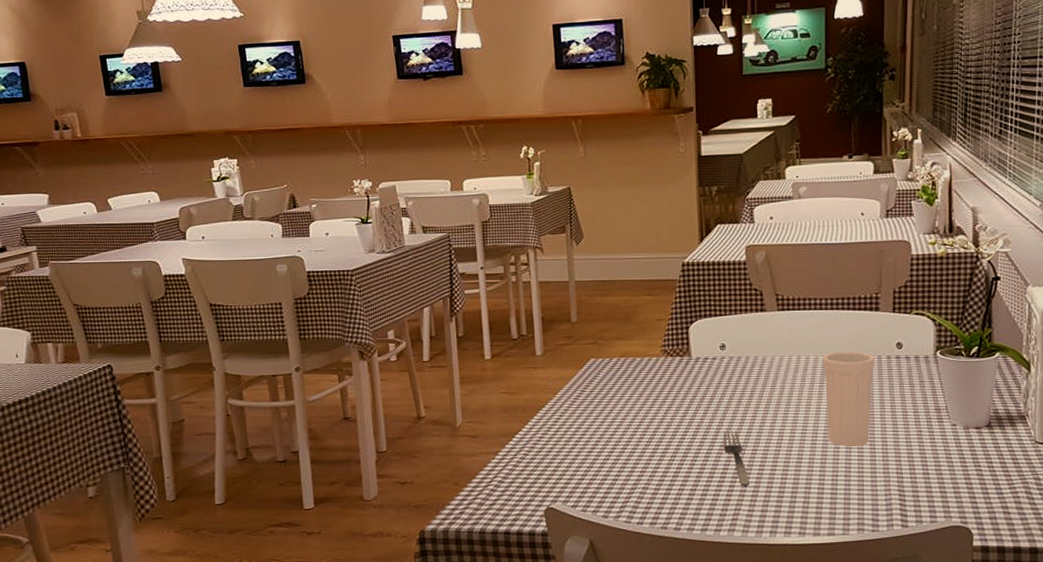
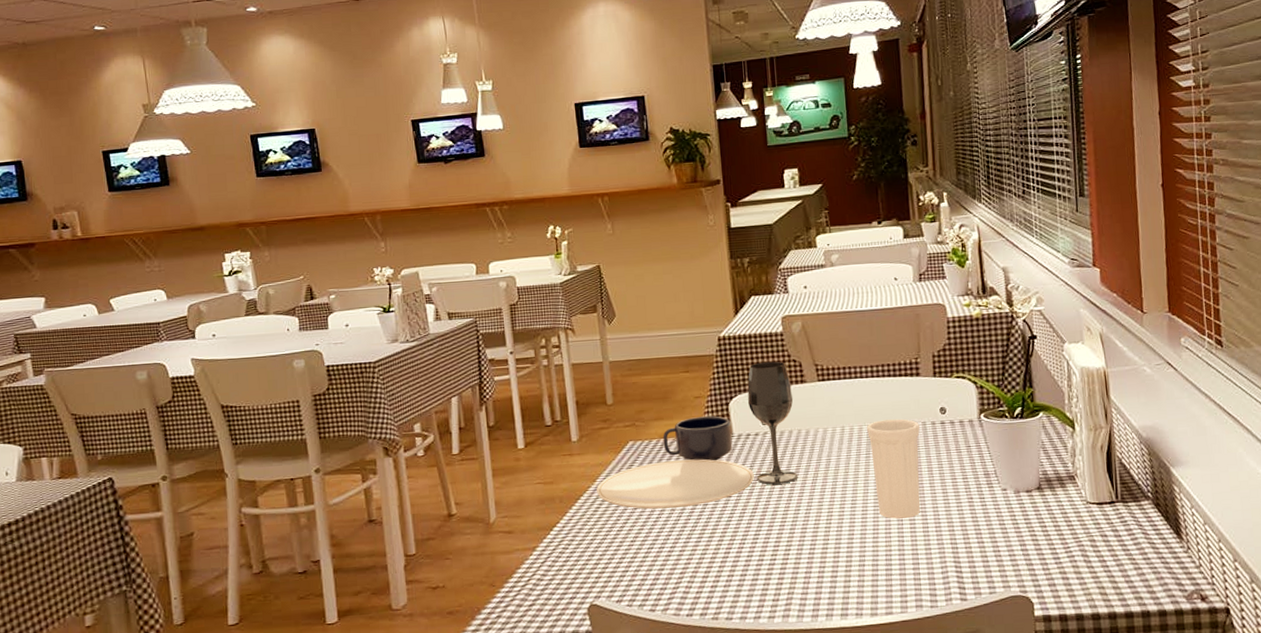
plate: none [558,379,710,423] -> present [597,459,755,509]
mug: none [623,338,690,382] -> present [662,416,733,461]
wine glass: none [708,289,752,407] -> present [747,361,798,485]
fork: present [723,431,749,486] -> none [771,509,801,567]

